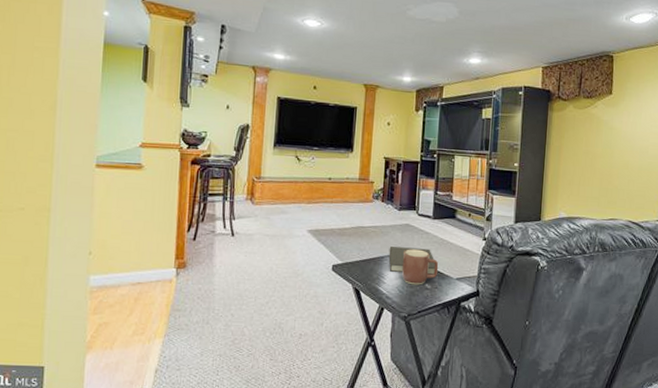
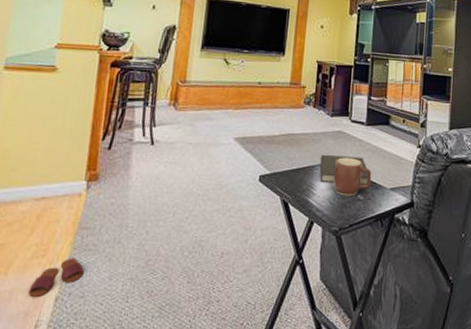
slippers: none [132,336,178,368] -> present [28,258,84,297]

